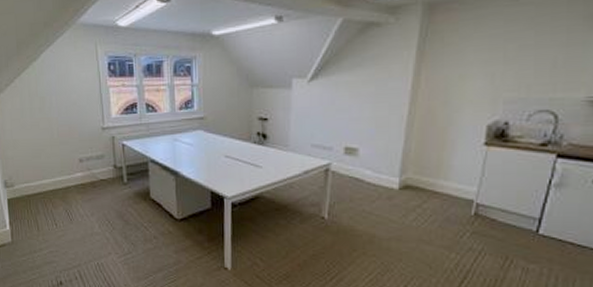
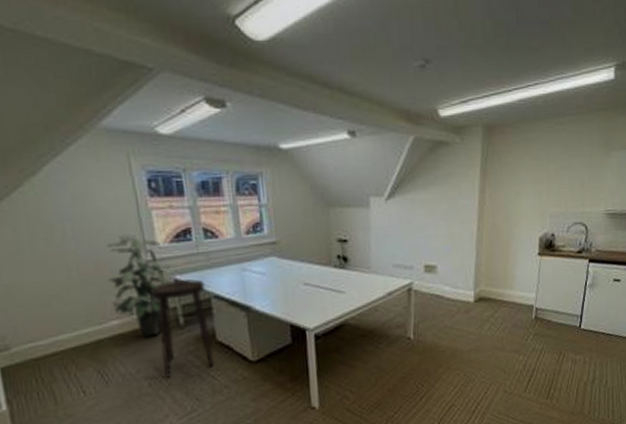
indoor plant: none [76,106,120,188] -> present [107,234,171,337]
stool: none [105,145,148,223] -> present [151,279,215,378]

